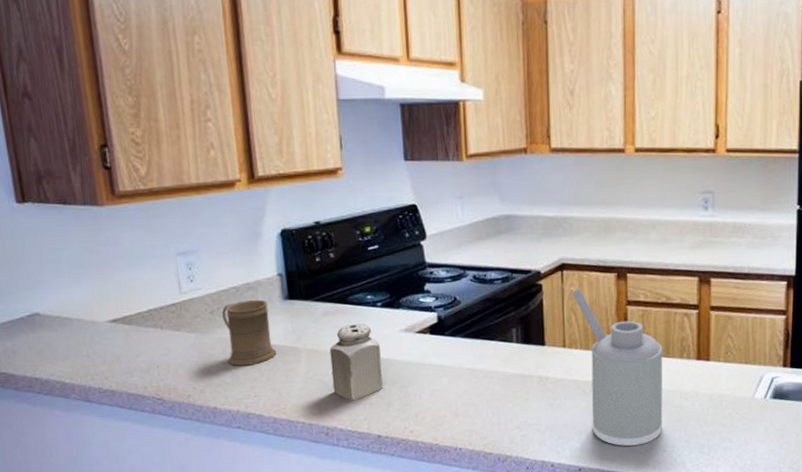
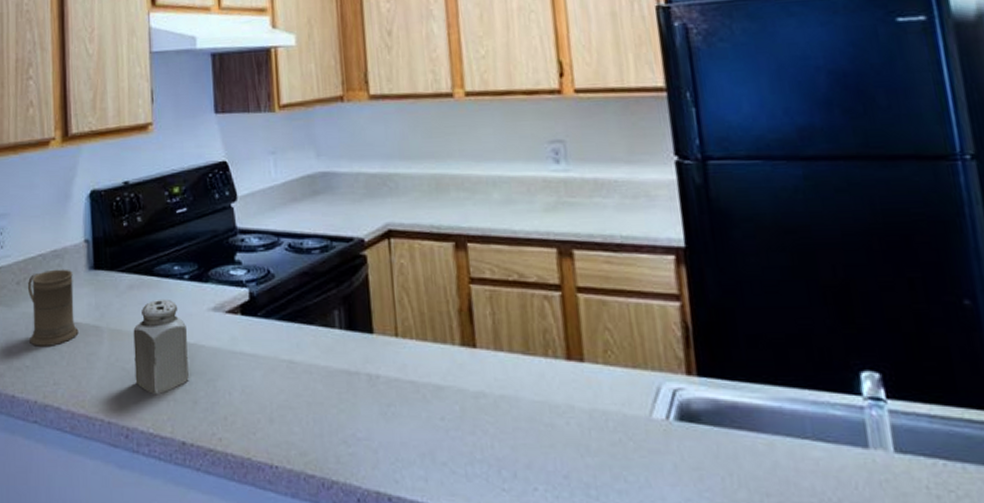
soap dispenser: present [571,288,663,446] -> none [401,261,530,478]

